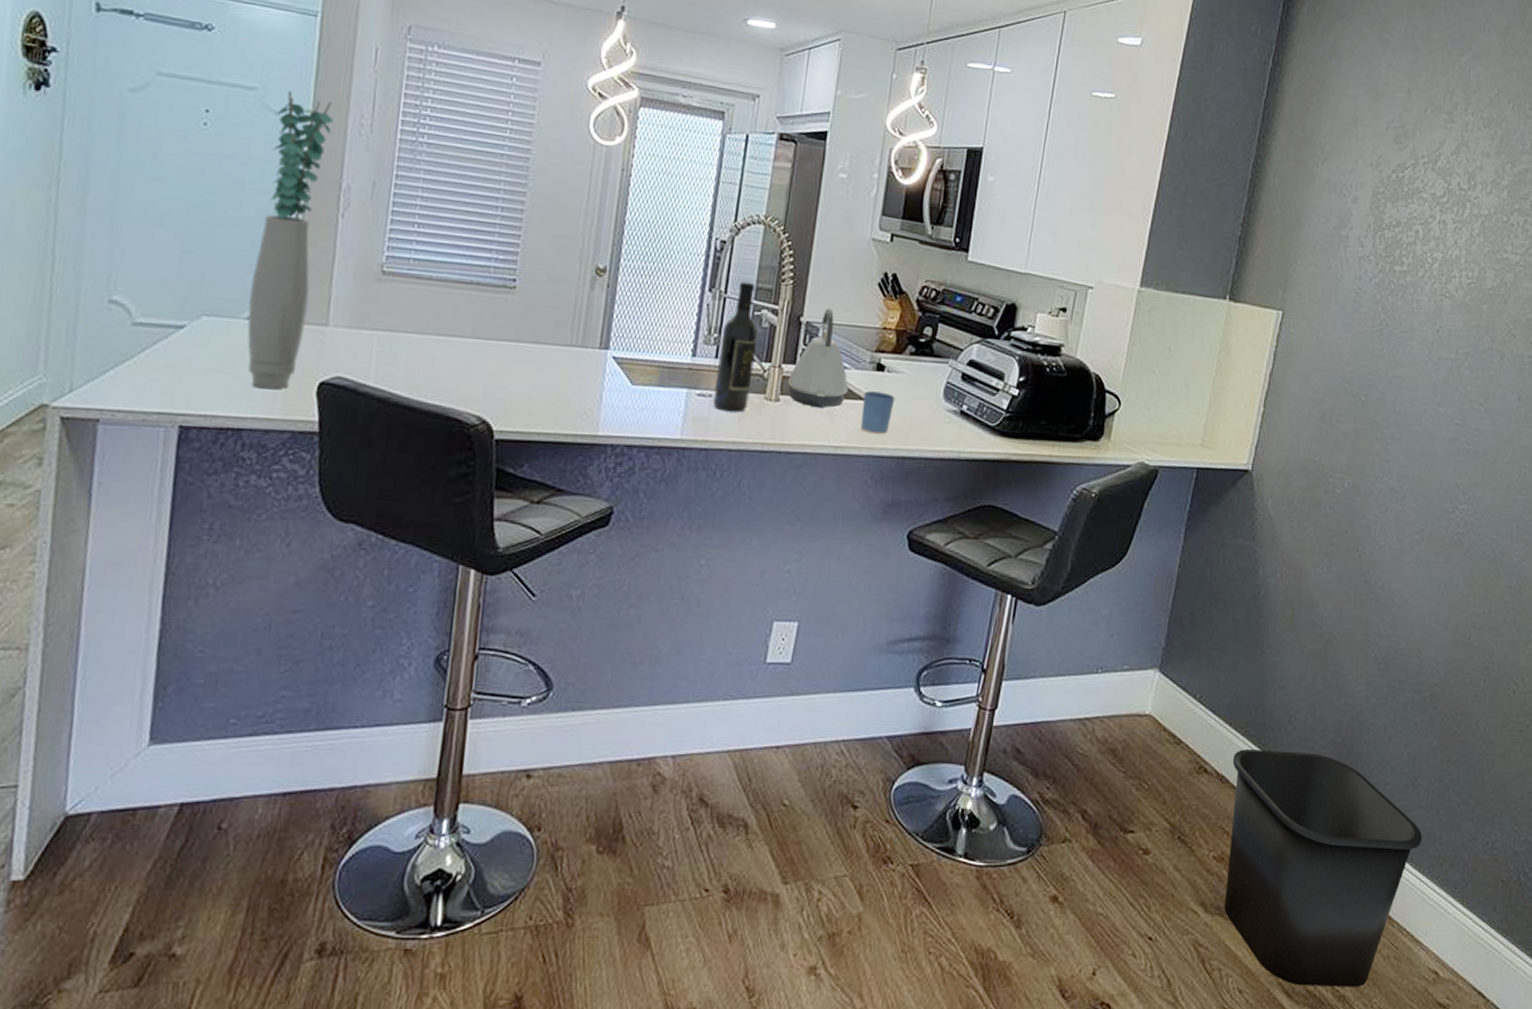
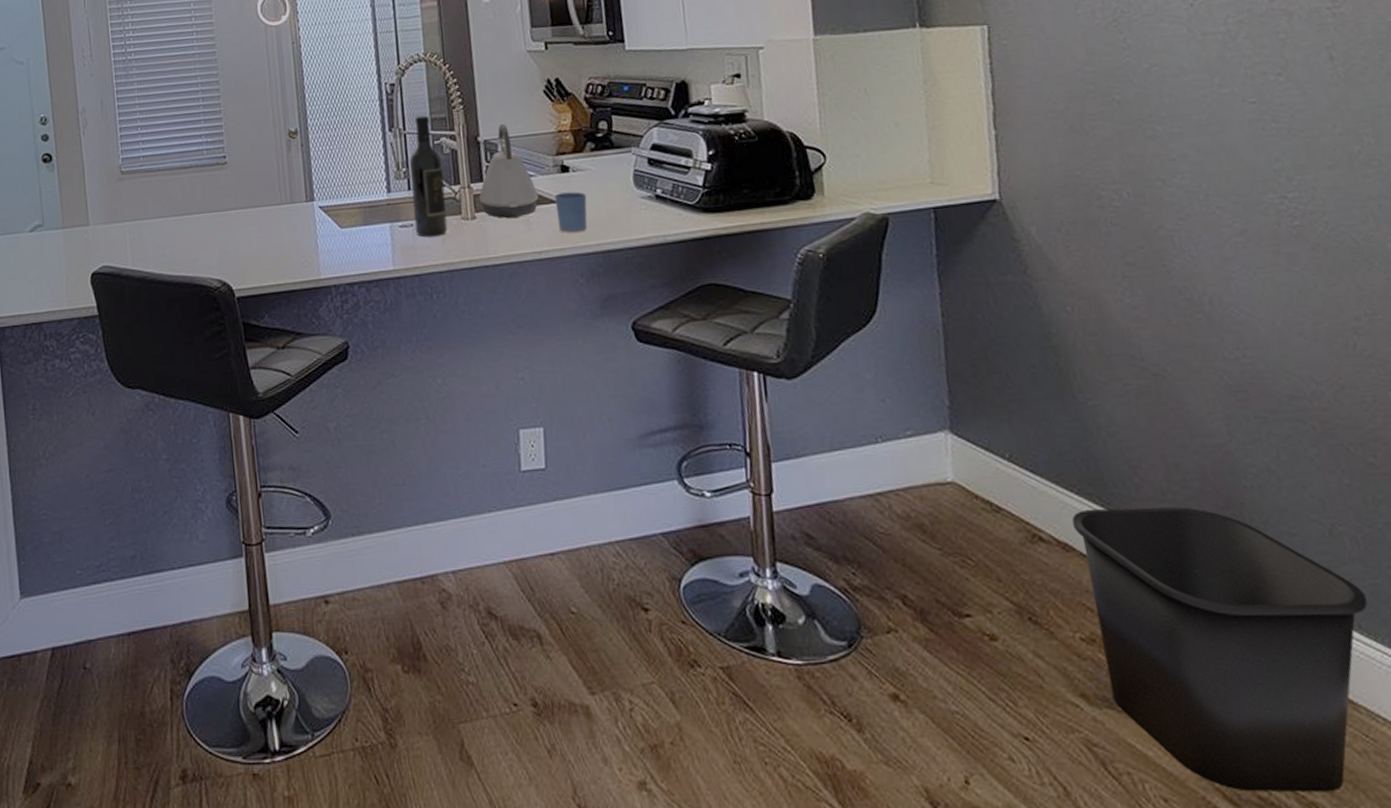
vase: present [247,91,333,390] -> none [22,44,73,287]

